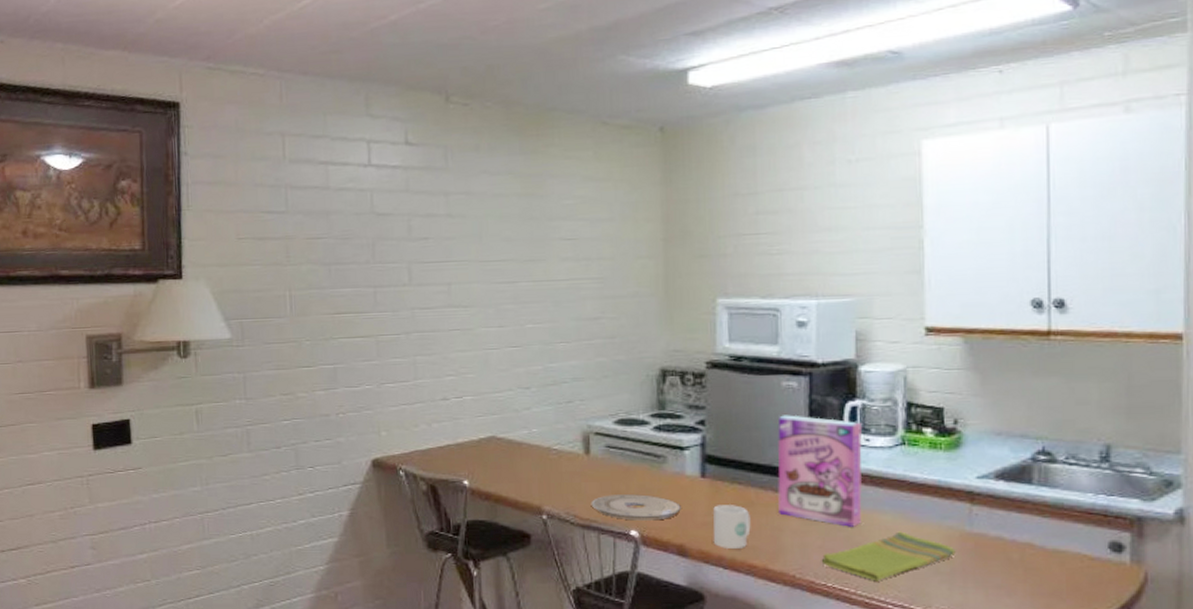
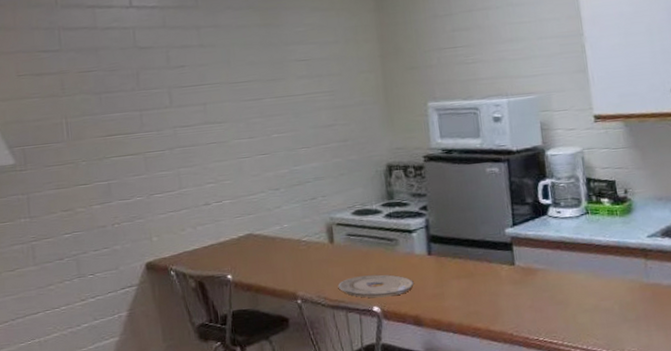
mug: present [713,505,751,548] -> none [440,276,473,316]
cereal box: present [777,415,863,527] -> none [486,195,561,288]
dish towel: present [822,531,956,581] -> none [533,287,638,332]

